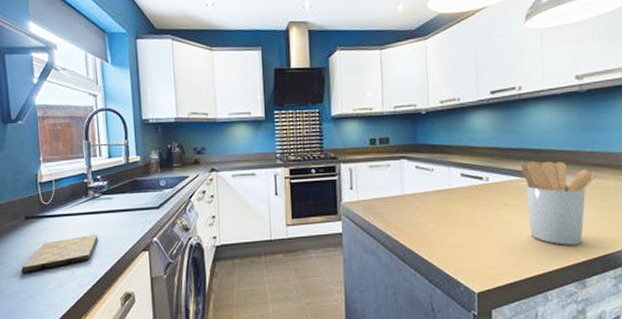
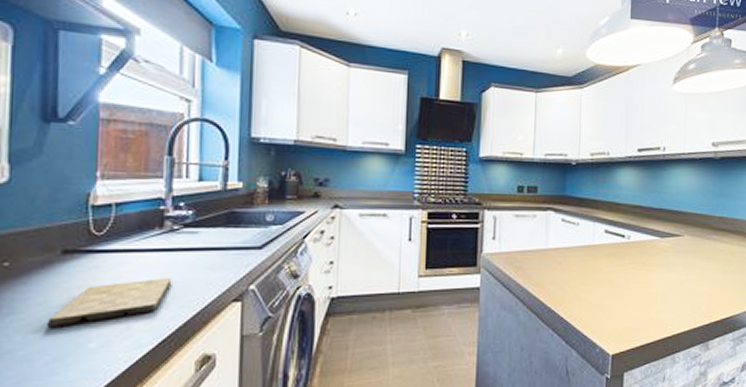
utensil holder: present [520,161,597,245] -> none [660,221,724,307]

